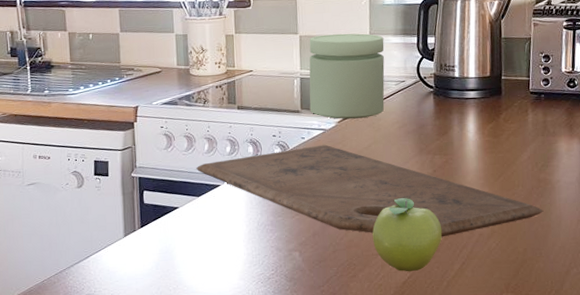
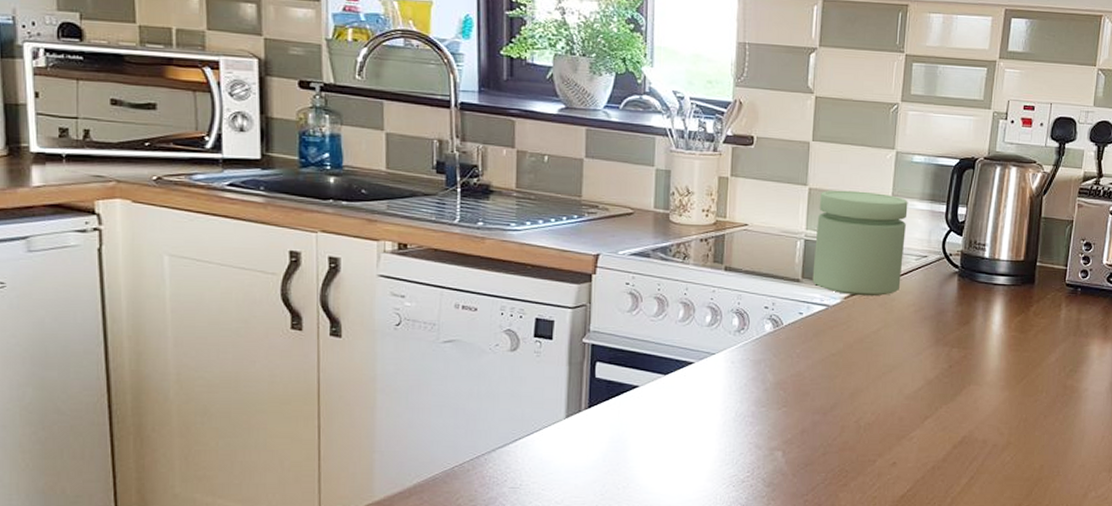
cutting board: present [196,144,544,237] -> none [666,323,1067,445]
fruit: present [372,197,443,272] -> none [871,394,952,484]

